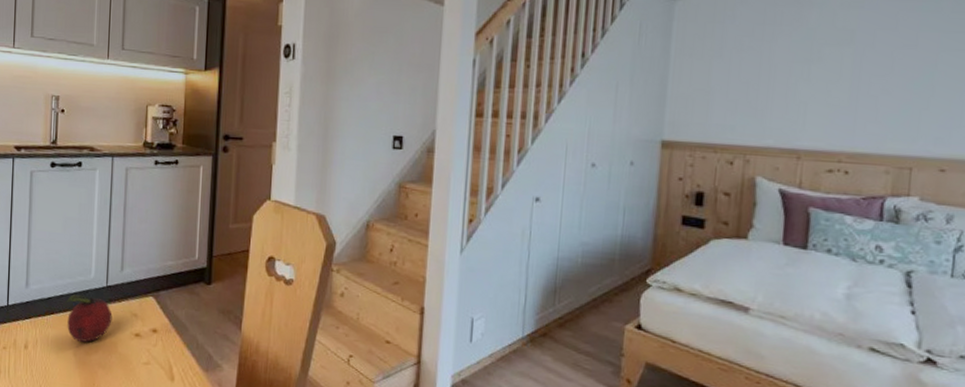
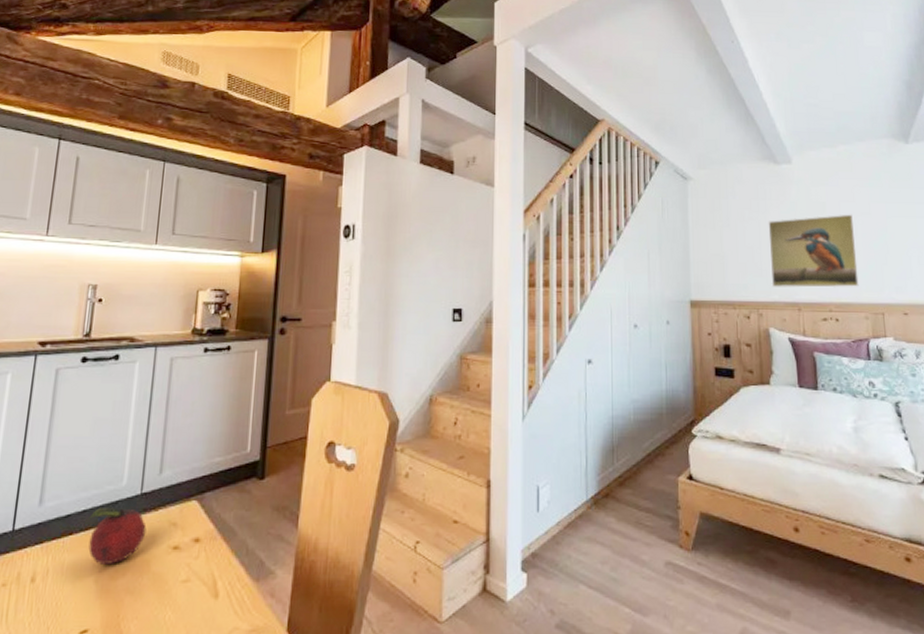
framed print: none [766,45,891,135] -> present [768,214,859,288]

